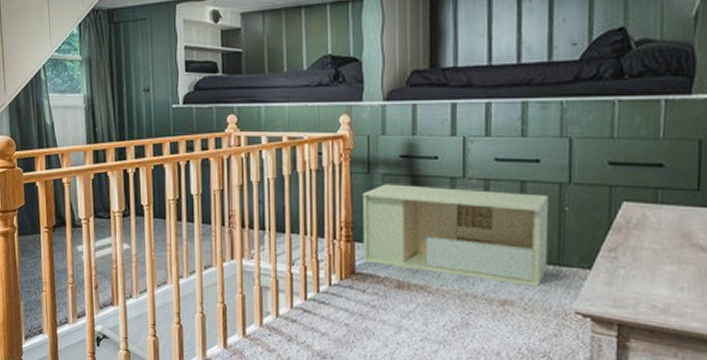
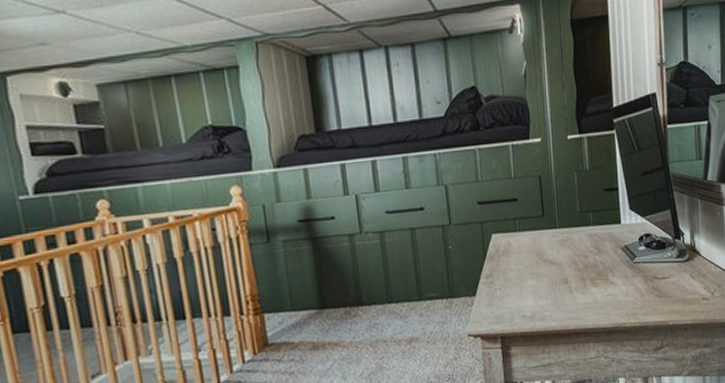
storage bench: present [363,184,549,287] -> none [265,238,442,332]

